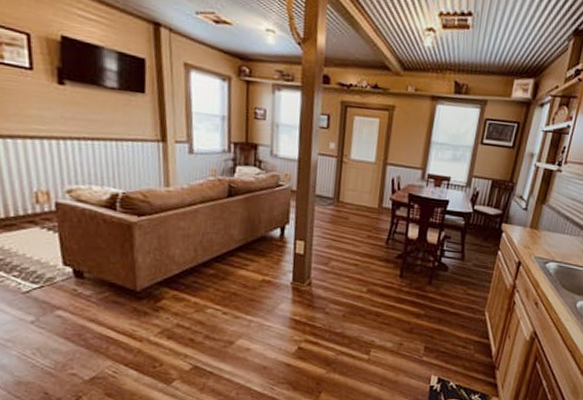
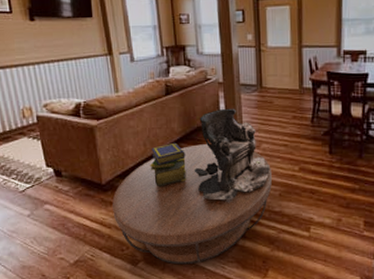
coffee table: none [147,255,338,385] -> present [112,143,272,265]
stack of books: none [199,251,244,299] -> present [150,142,187,188]
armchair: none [251,219,337,317] -> present [194,108,270,200]

